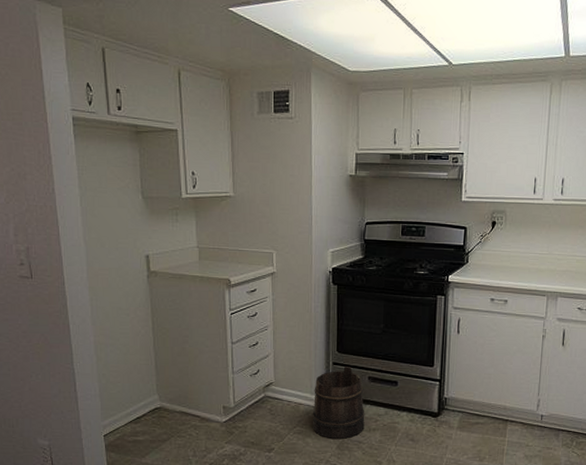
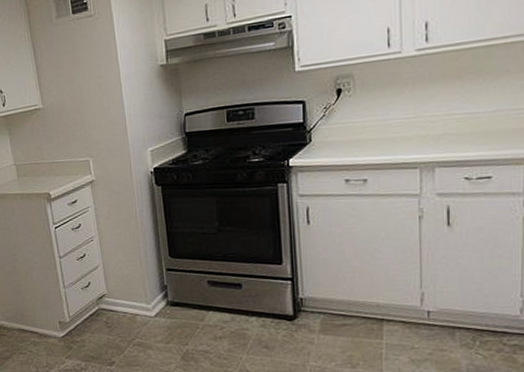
bucket: present [312,367,365,439] -> none [149,272,210,349]

